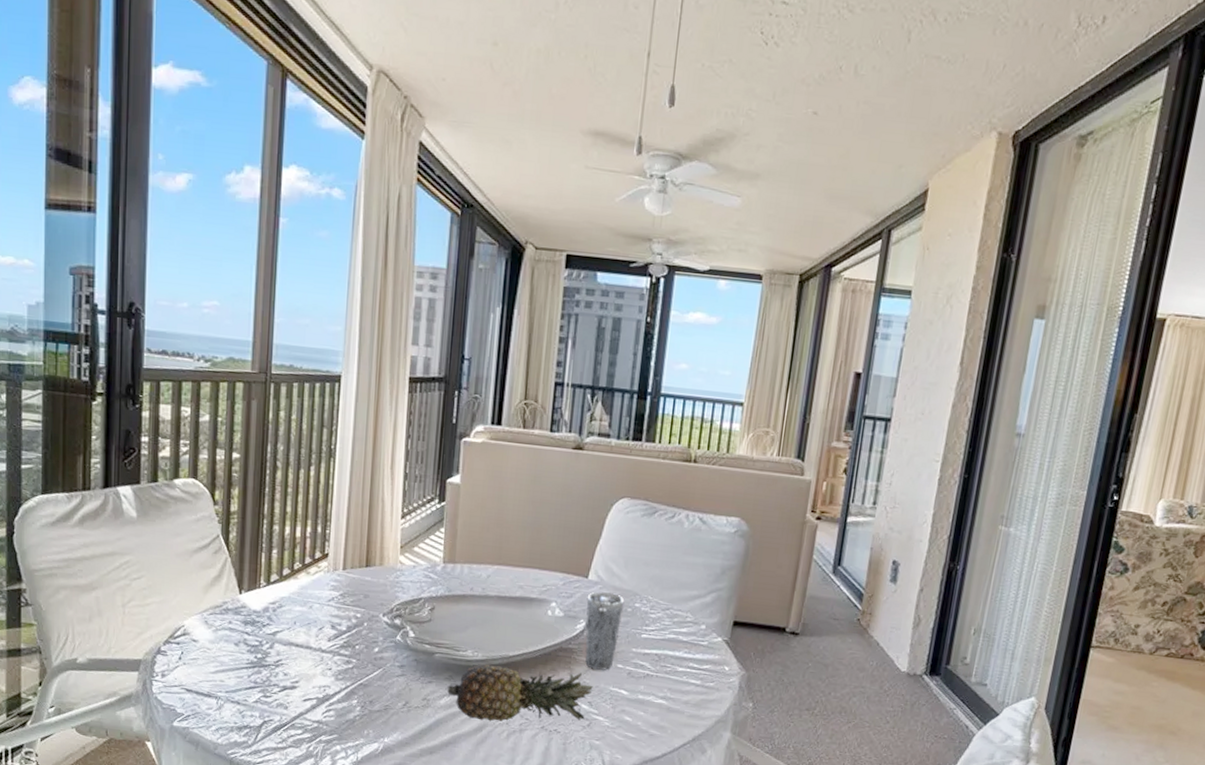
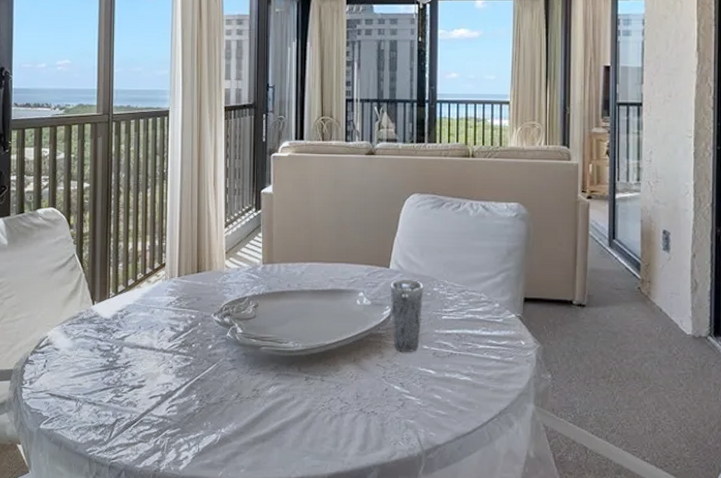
fruit: present [447,663,593,722] -> none [274,353,403,407]

